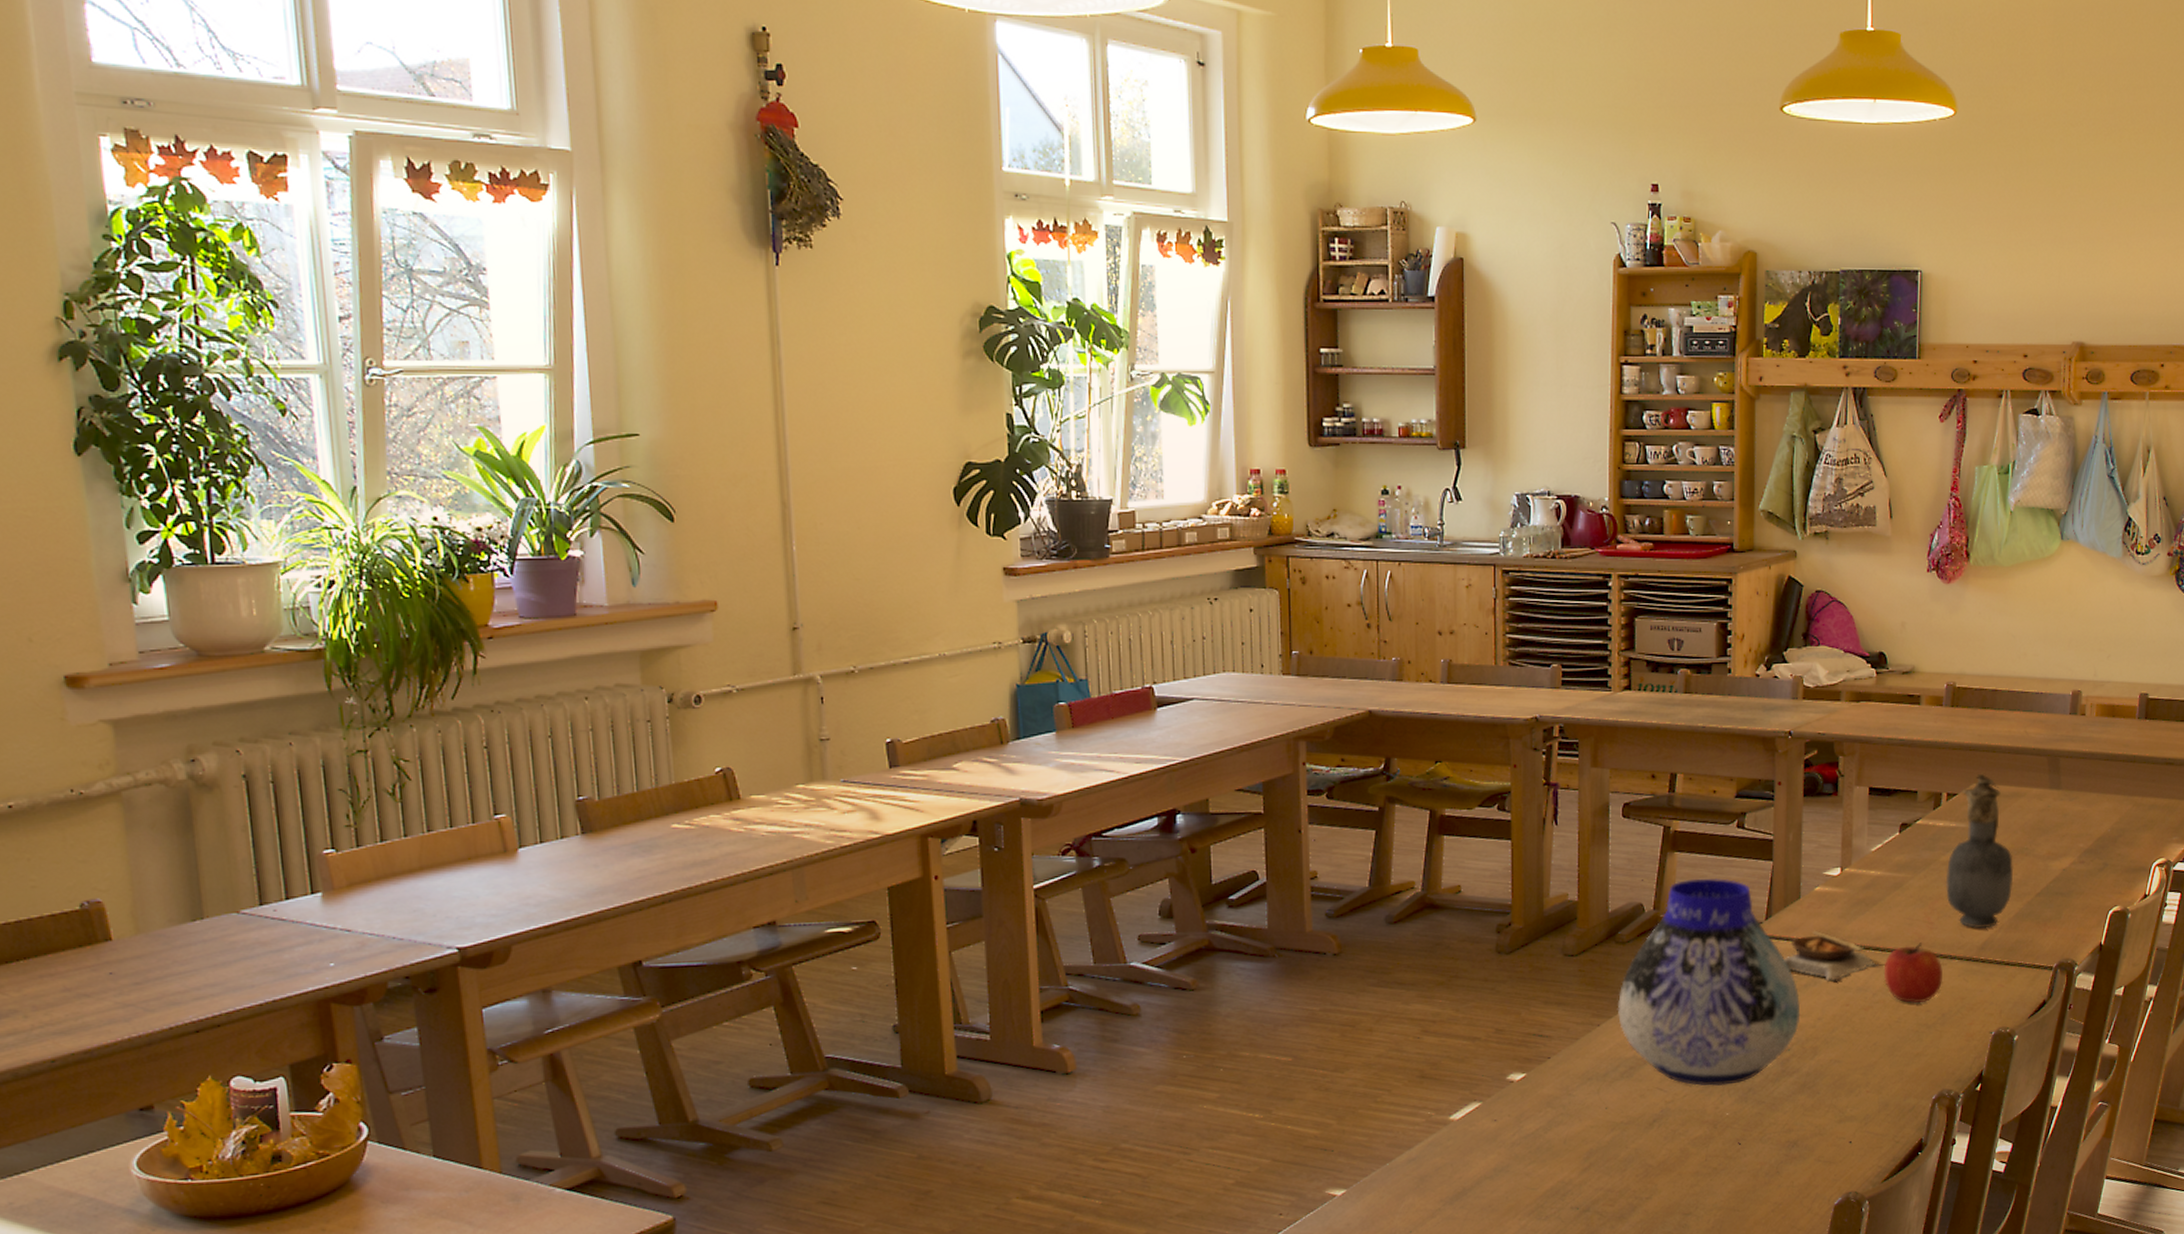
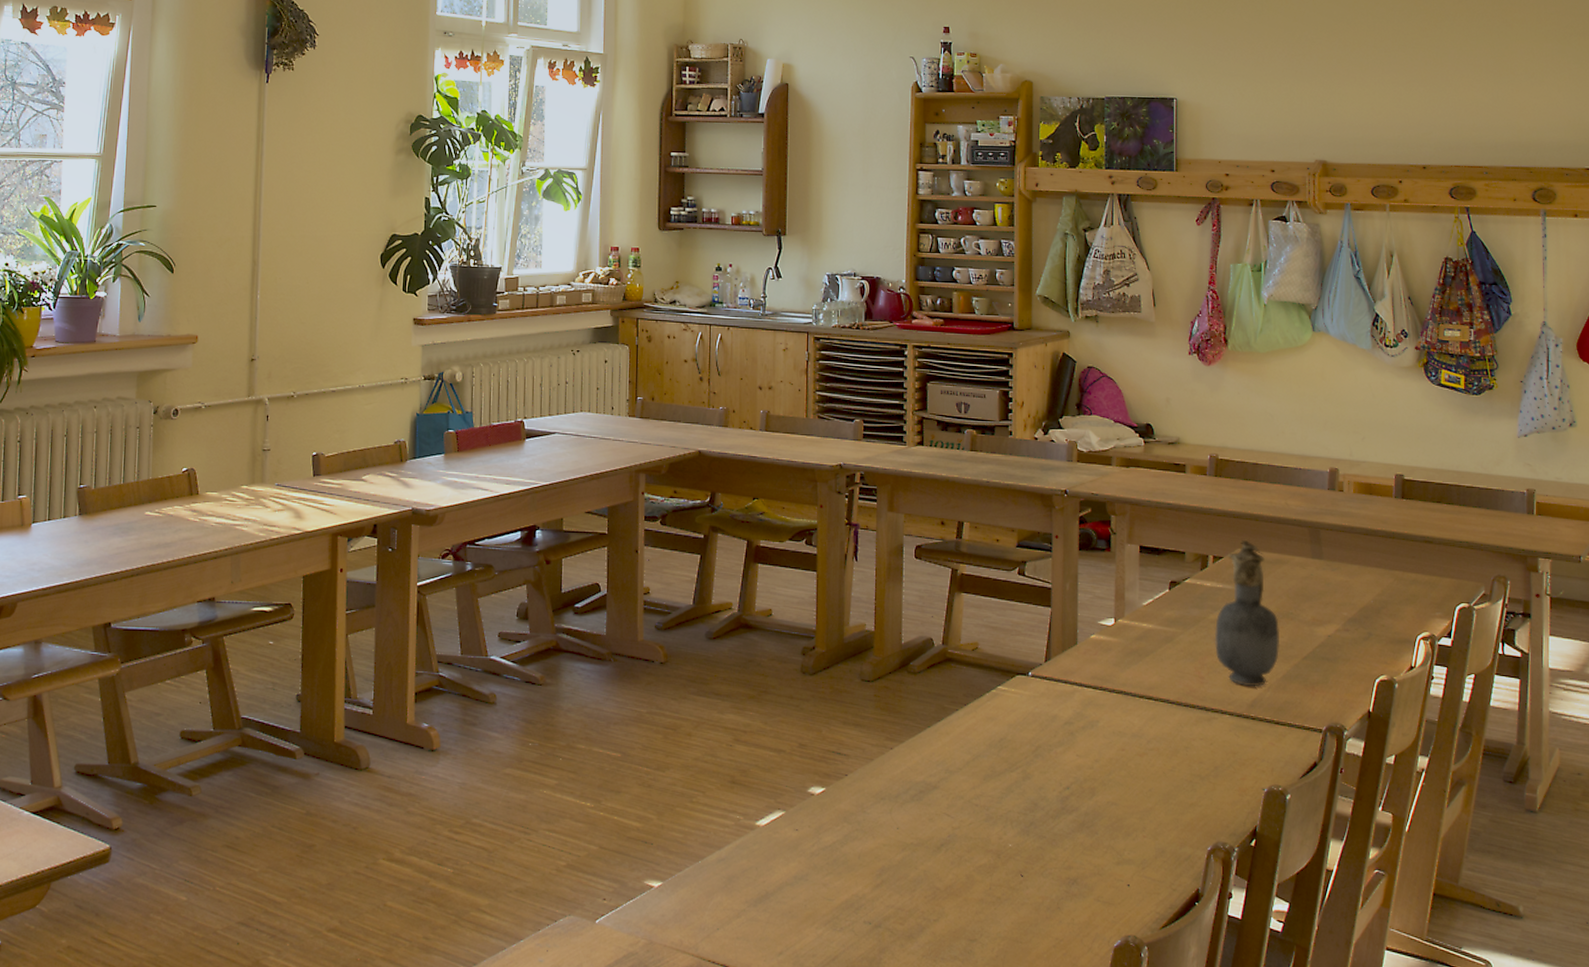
vase: present [1617,878,1801,1086] -> none [908,619,1079,817]
soup bowl: present [1784,930,1882,982] -> none [1062,675,1156,726]
apple: present [1883,943,1943,1003] -> none [1157,695,1214,753]

